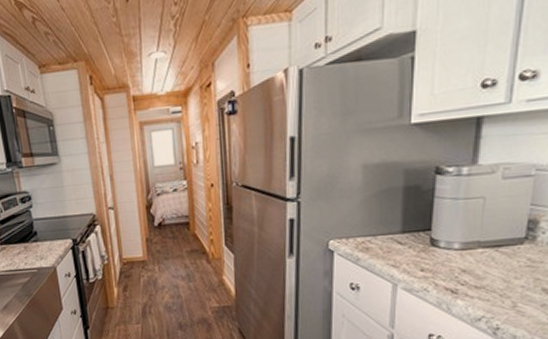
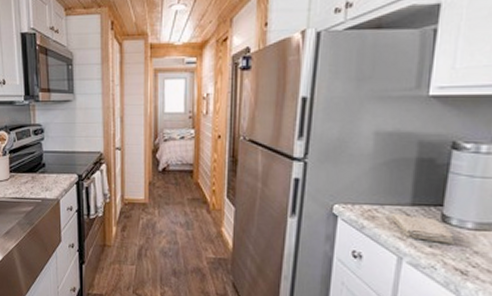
washcloth: none [384,242,444,266] -> present [391,214,455,244]

